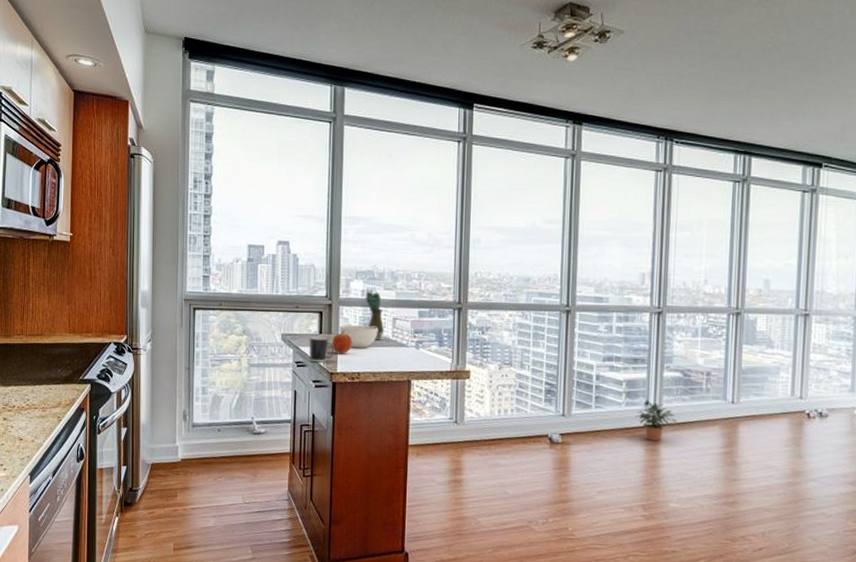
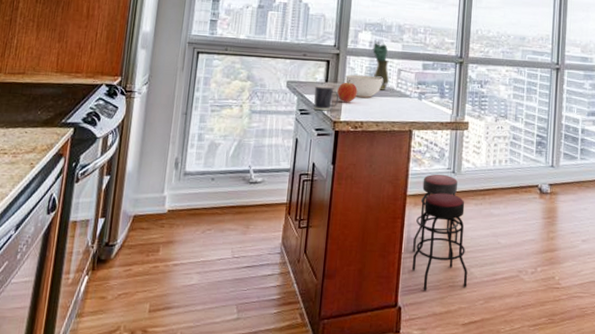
bar stool: none [416,424,475,539] -> present [411,174,468,291]

